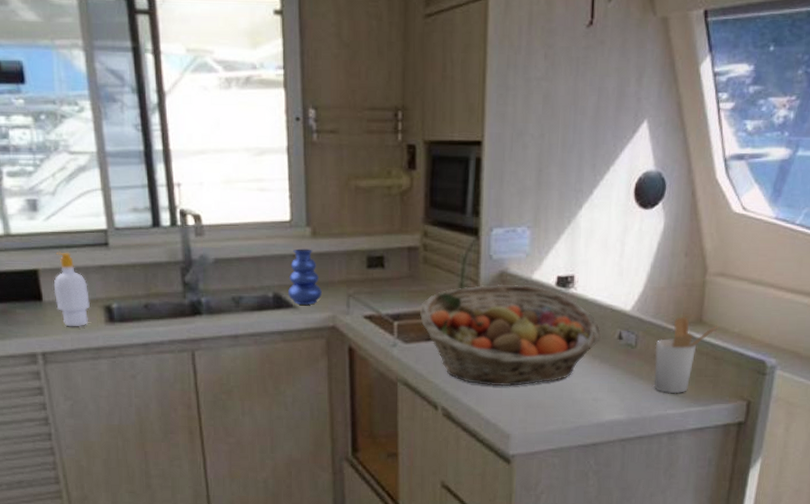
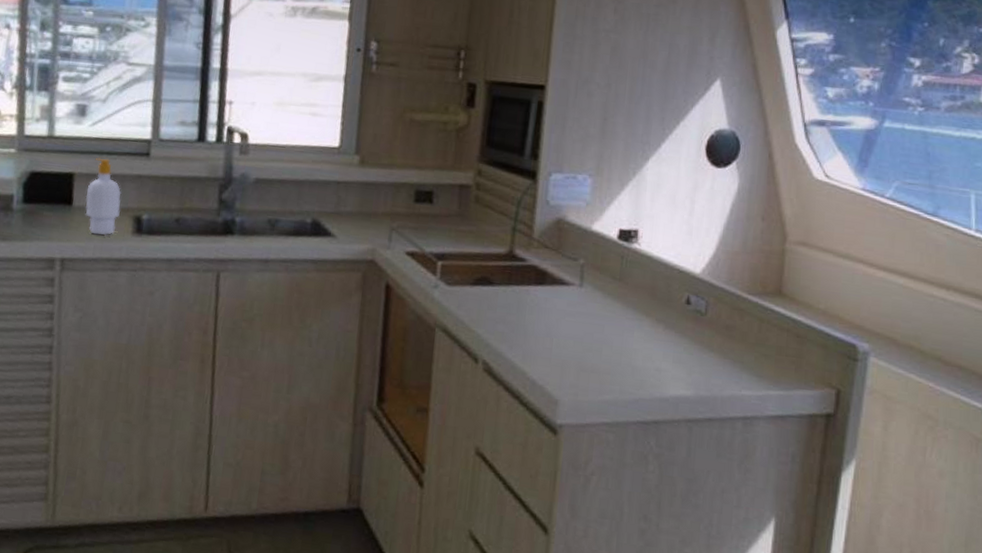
vase: present [288,249,322,305] -> none [327,176,364,235]
fruit basket: present [419,284,601,387] -> none [467,231,666,345]
utensil holder: present [654,316,719,394] -> none [727,285,802,373]

